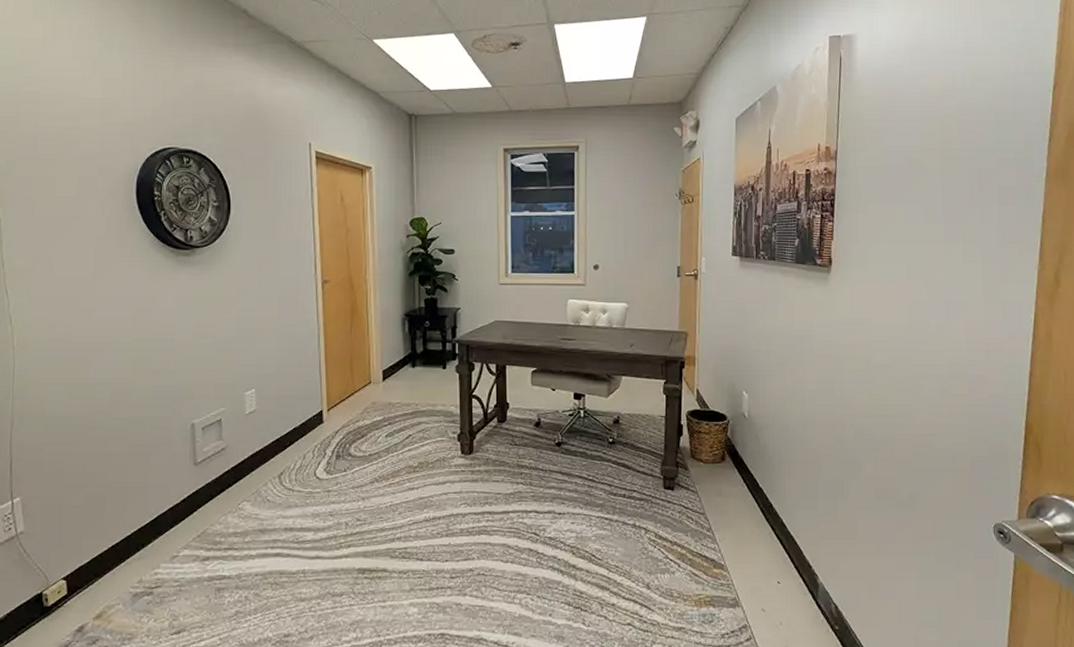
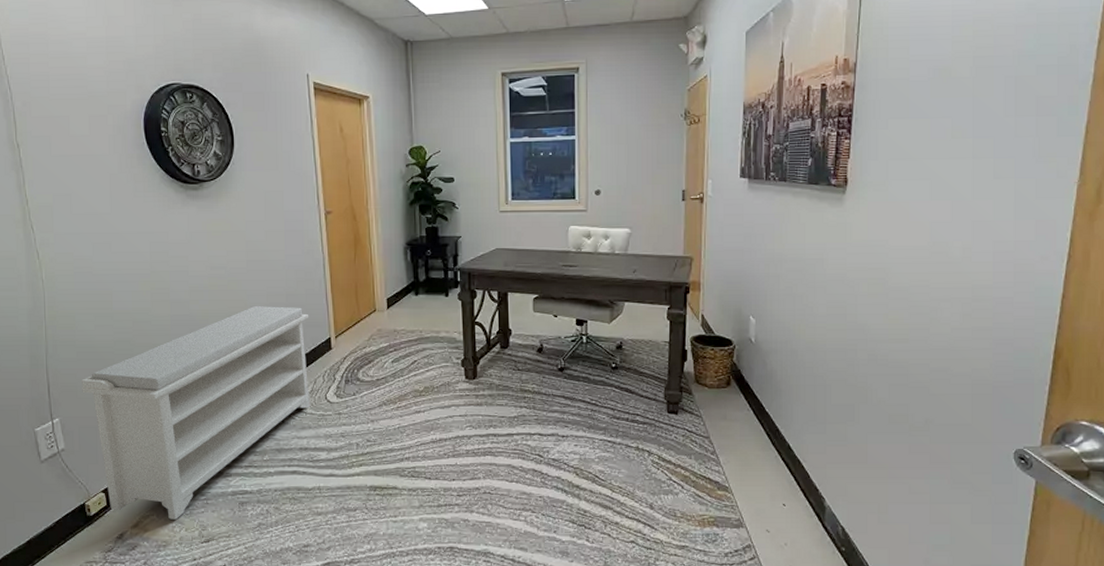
bench: none [48,376,301,609] -> present [82,305,311,520]

